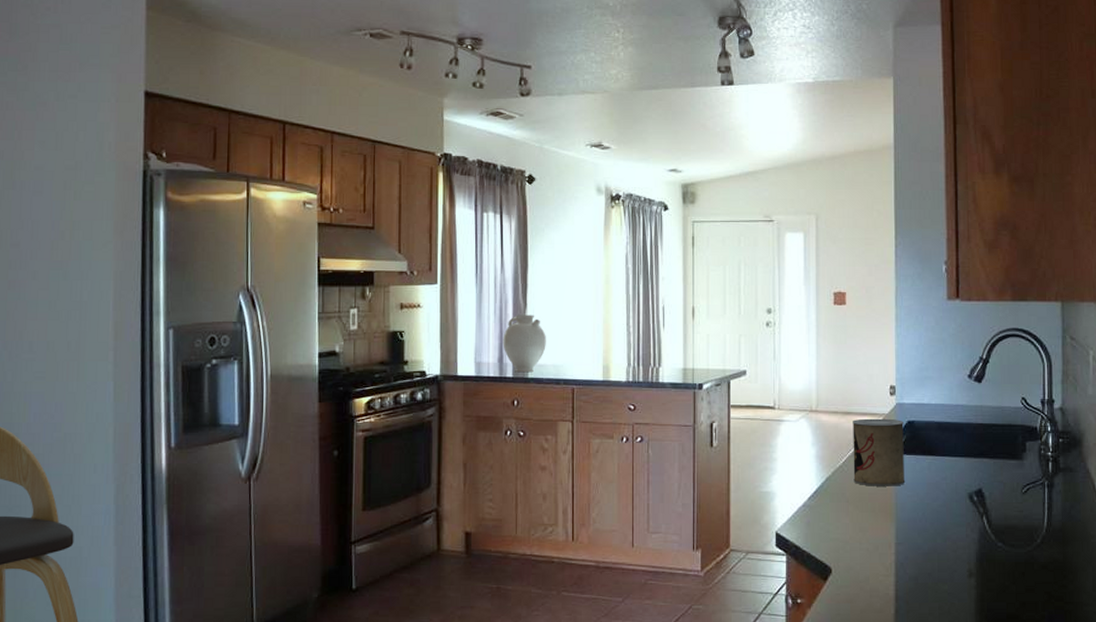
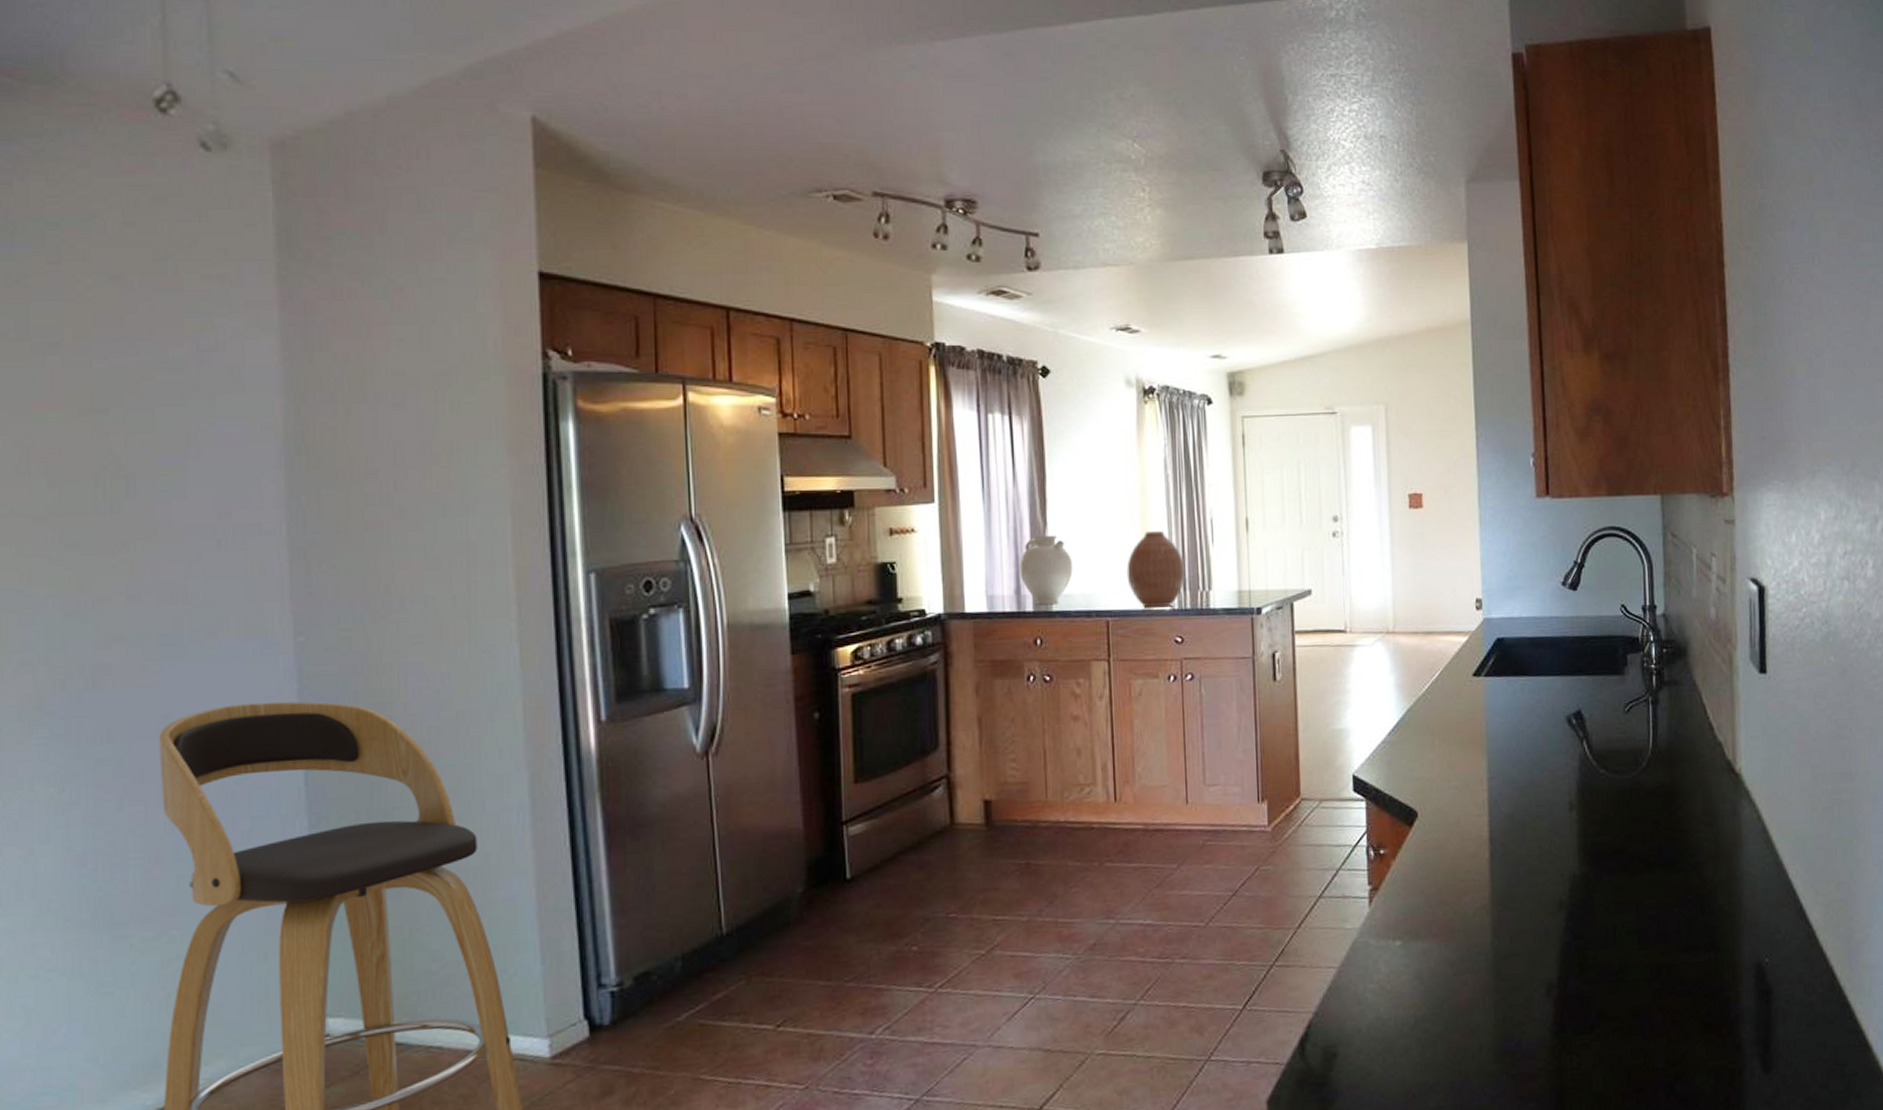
vase: none [591,315,640,378] -> present [1126,531,1186,607]
tin can: present [853,418,906,486] -> none [1435,636,1497,716]

